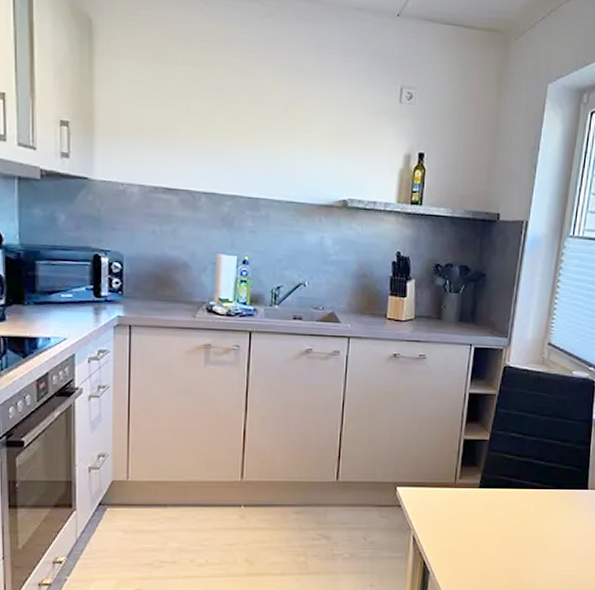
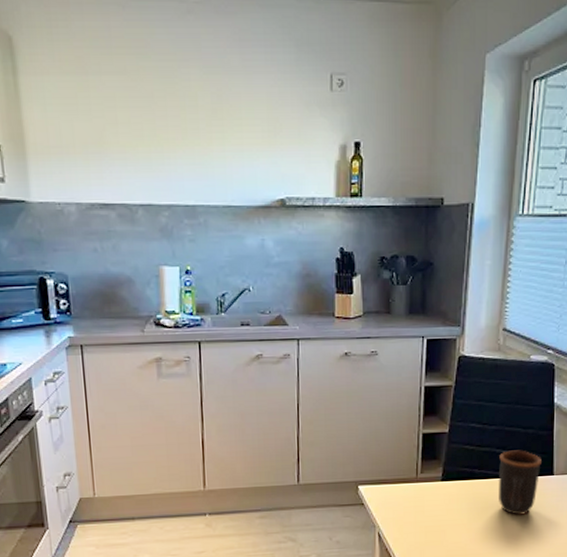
mug: none [533,462,577,527] -> present [498,450,541,515]

